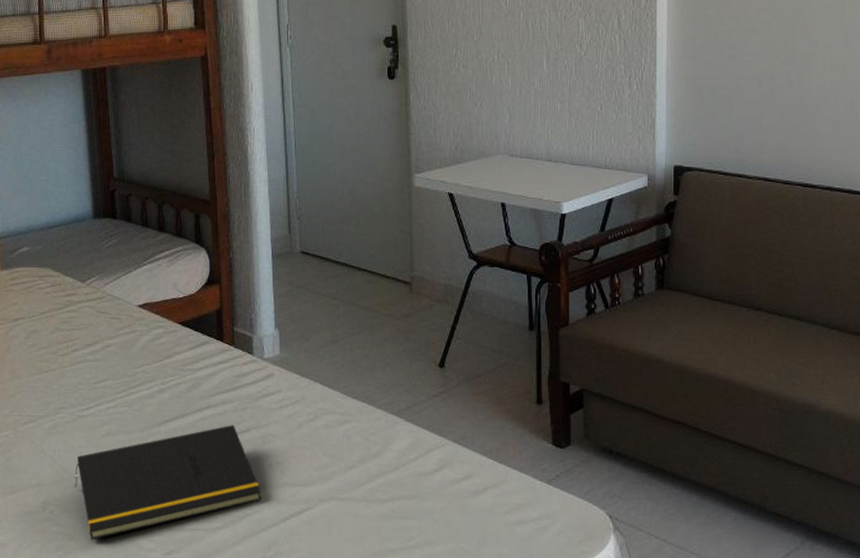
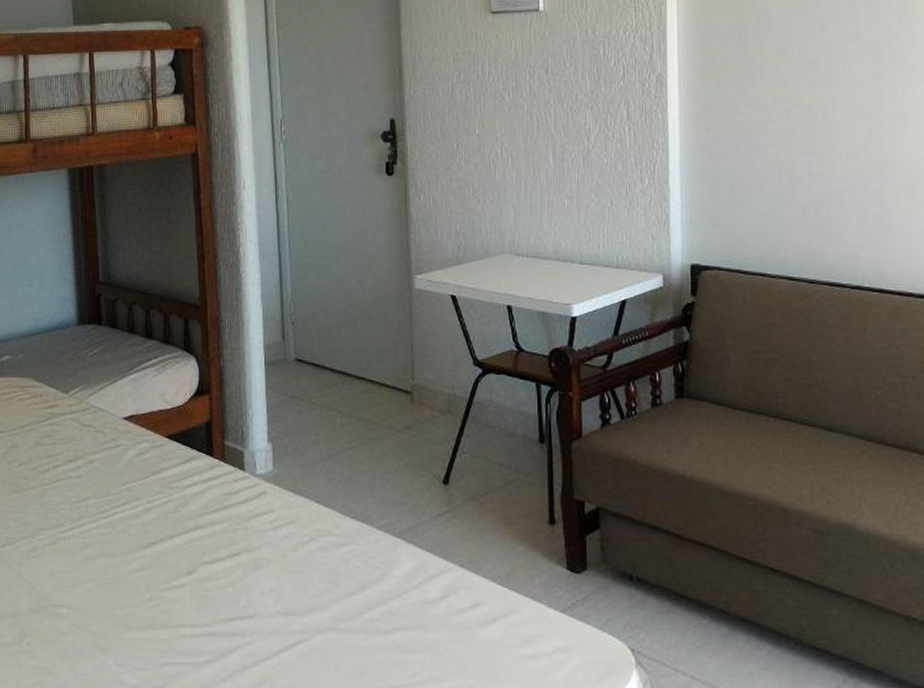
notepad: present [75,424,261,540] -> none [54,547,252,675]

